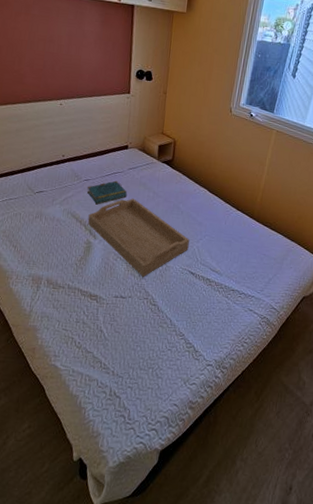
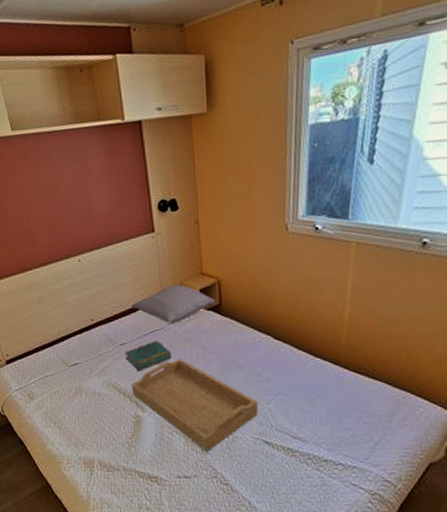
pillow: none [100,138,170,169] -> present [131,285,216,323]

